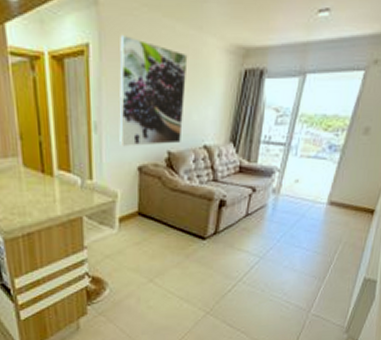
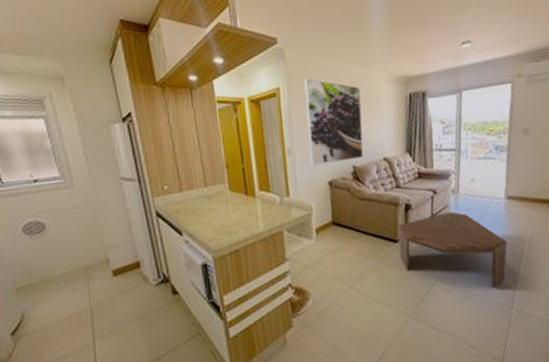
coffee table: none [206,212,319,293] -> present [398,211,508,288]

